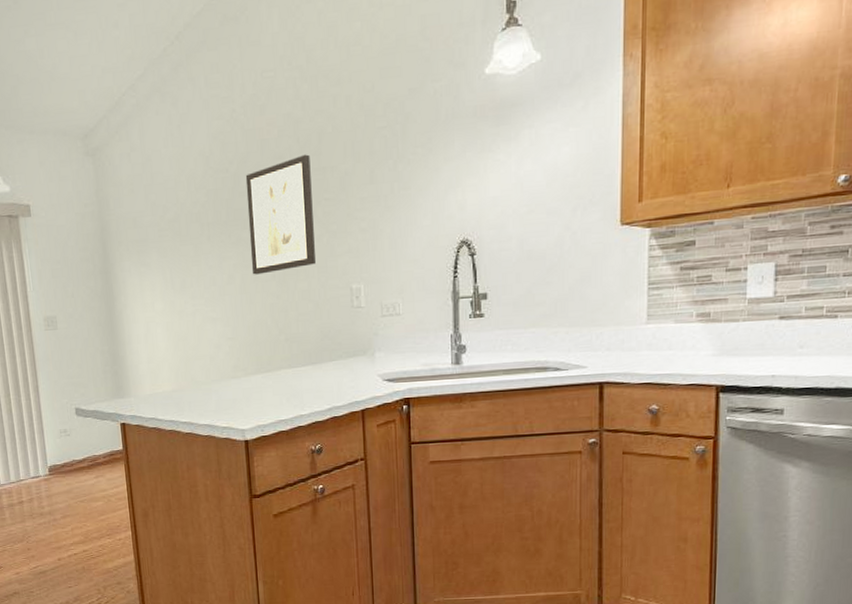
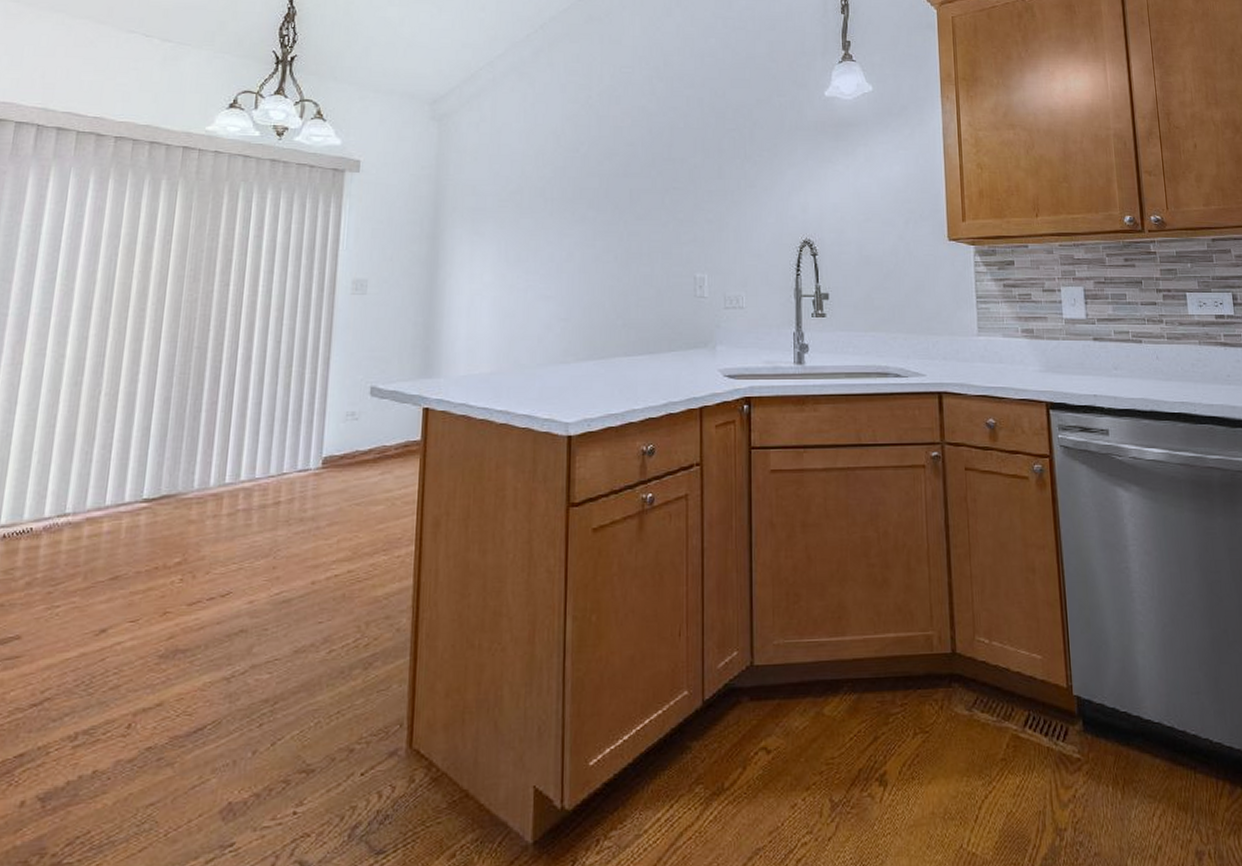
wall art: present [245,154,316,275] -> none [593,145,661,255]

